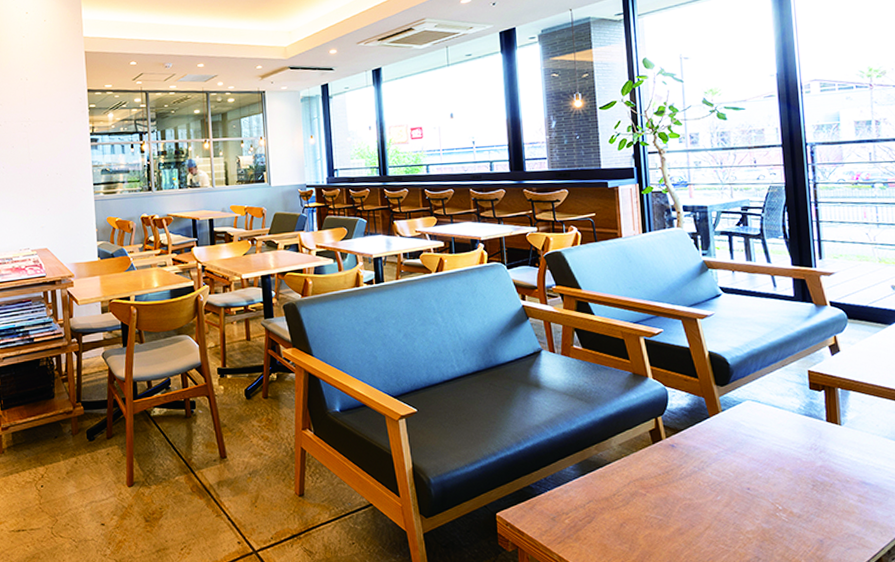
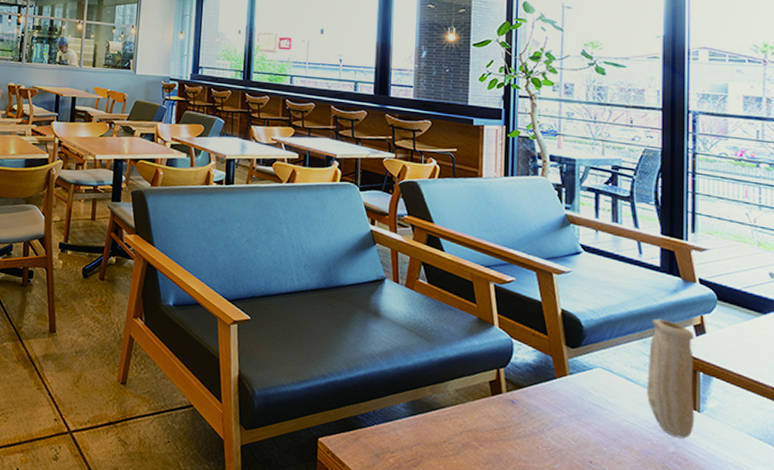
vase: none [791,345,838,452] -> present [647,318,695,439]

